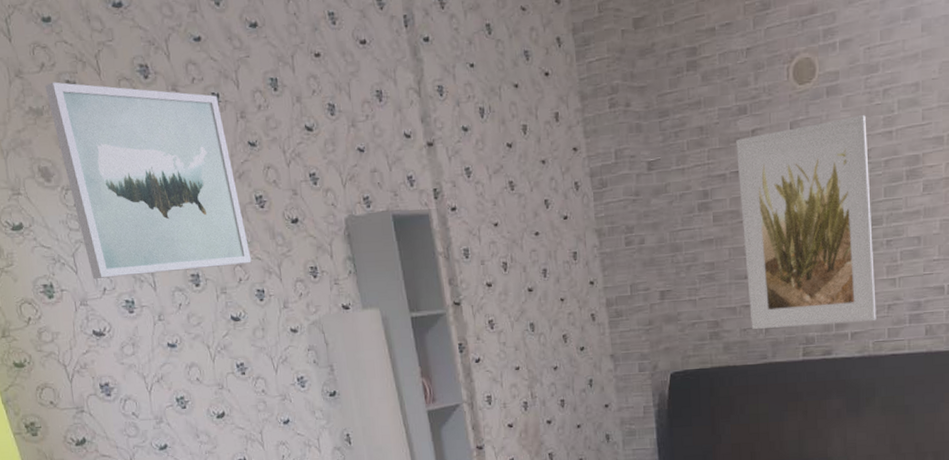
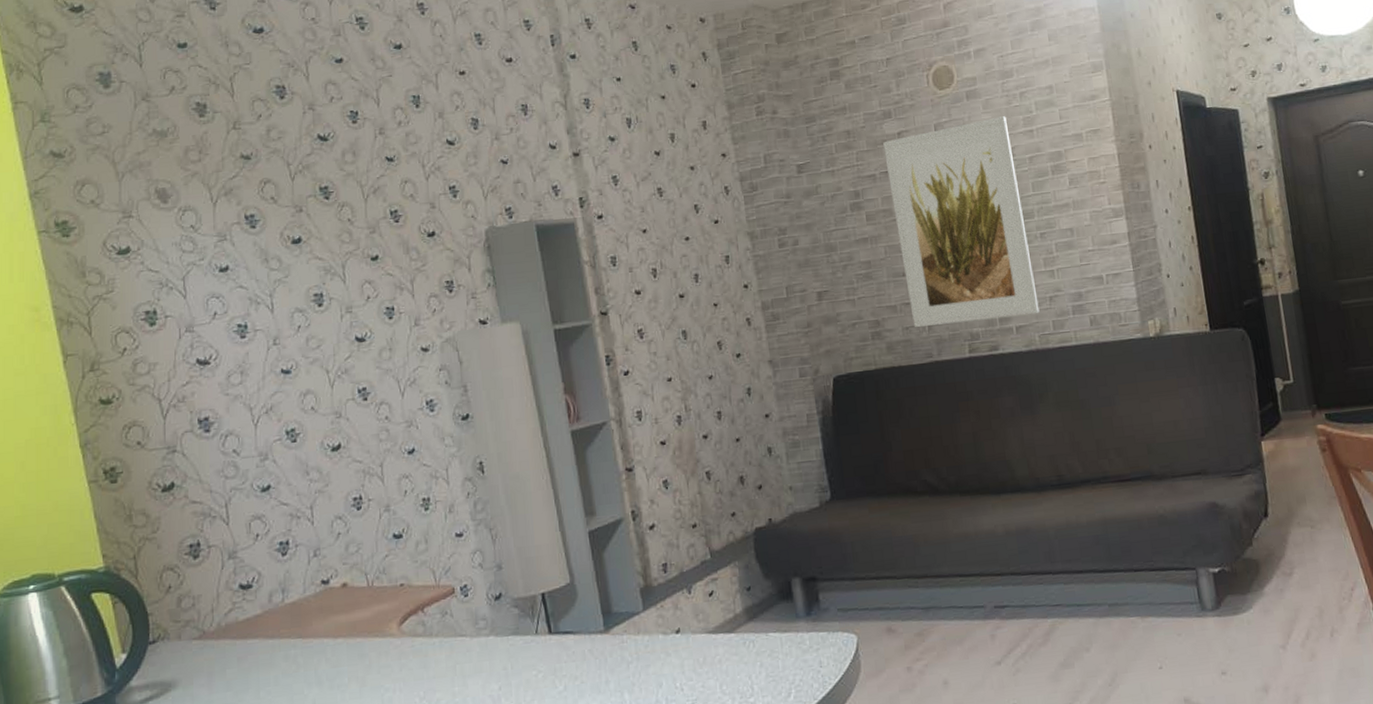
wall art: present [45,82,252,279] -> none [172,104,382,303]

